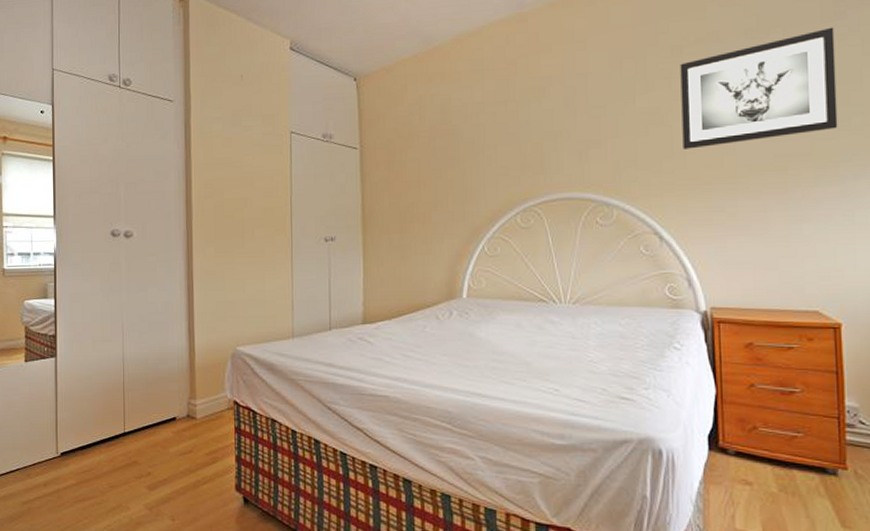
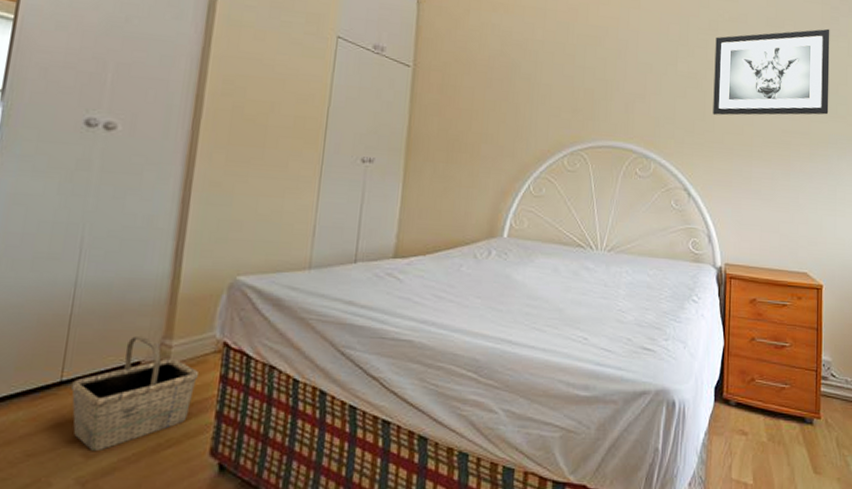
basket: none [132,397,219,484] -> present [71,335,199,450]

